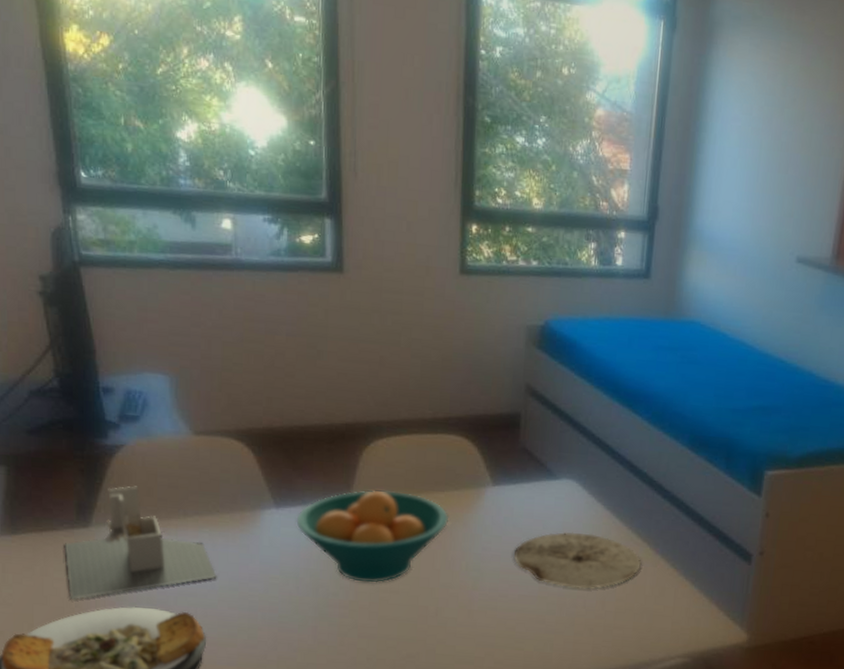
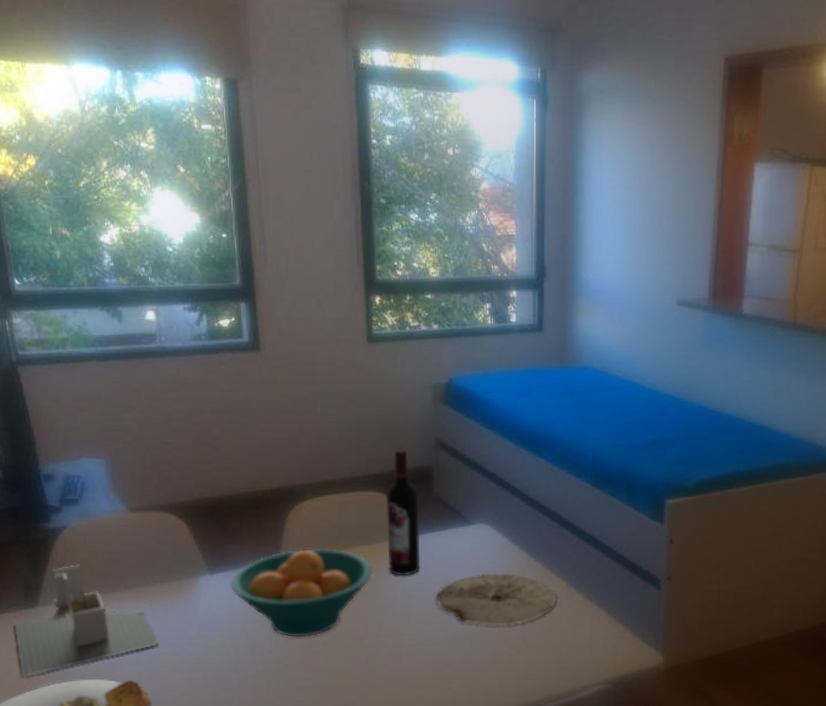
wine bottle: none [466,392,503,528] -> present [386,449,420,576]

